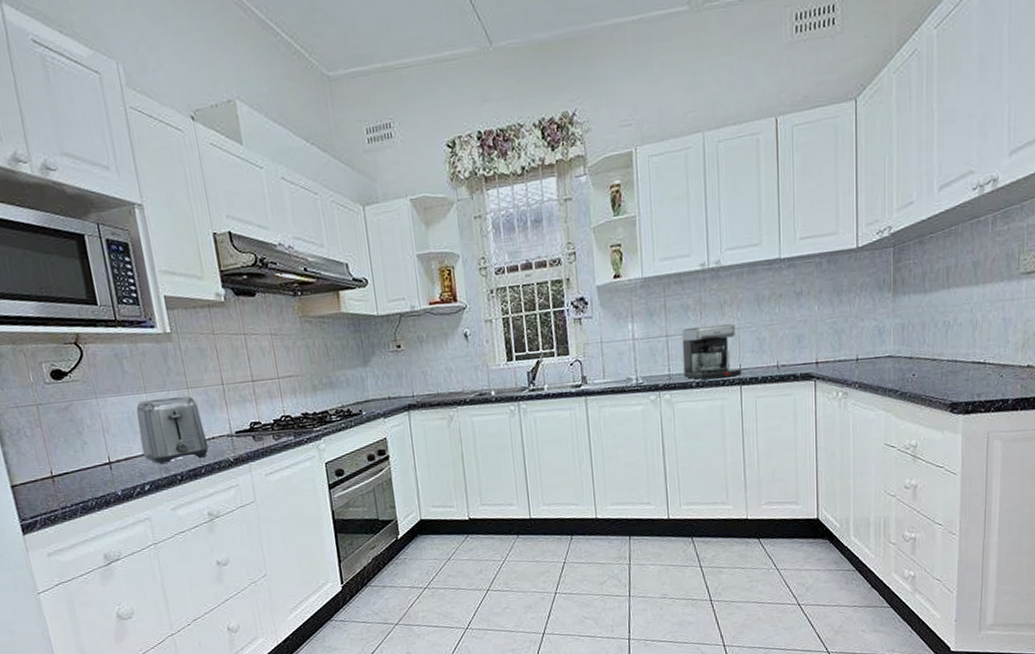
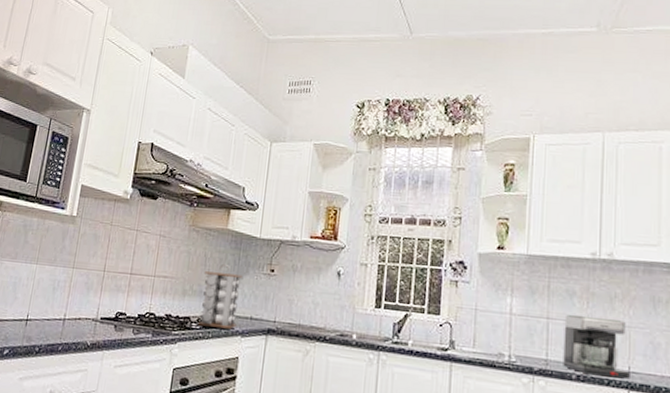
toaster: present [136,396,209,465] -> none [13,271,77,334]
spice rack: none [328,349,377,417] -> present [197,263,242,330]

